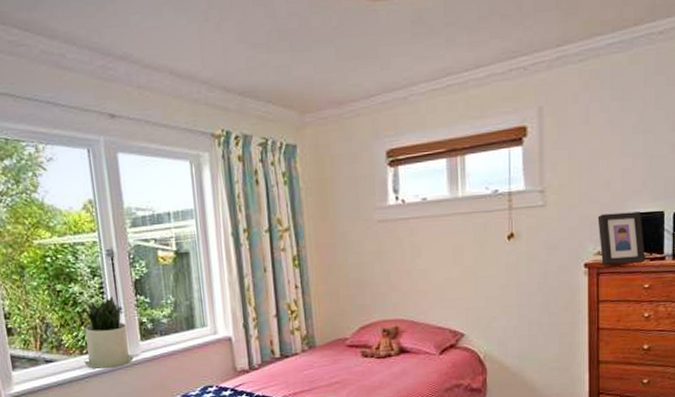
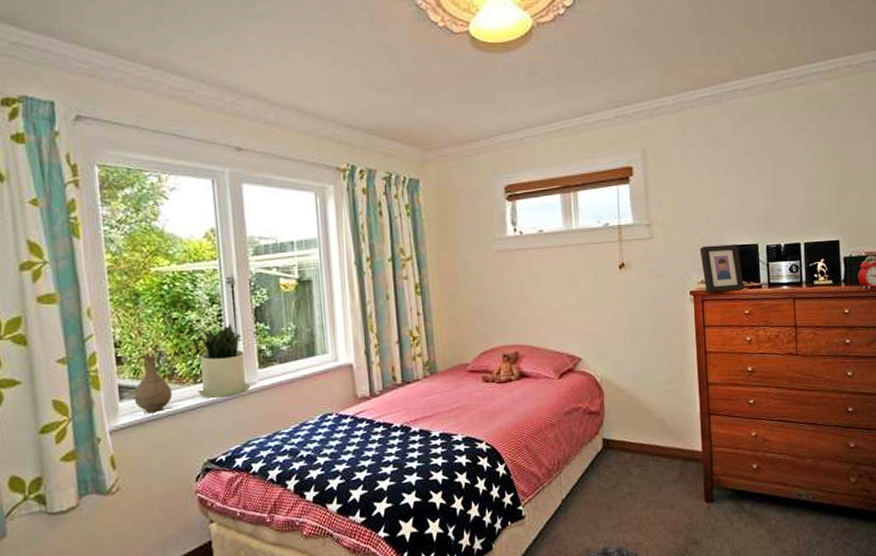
vase: none [25,327,61,383] -> present [133,355,173,413]

